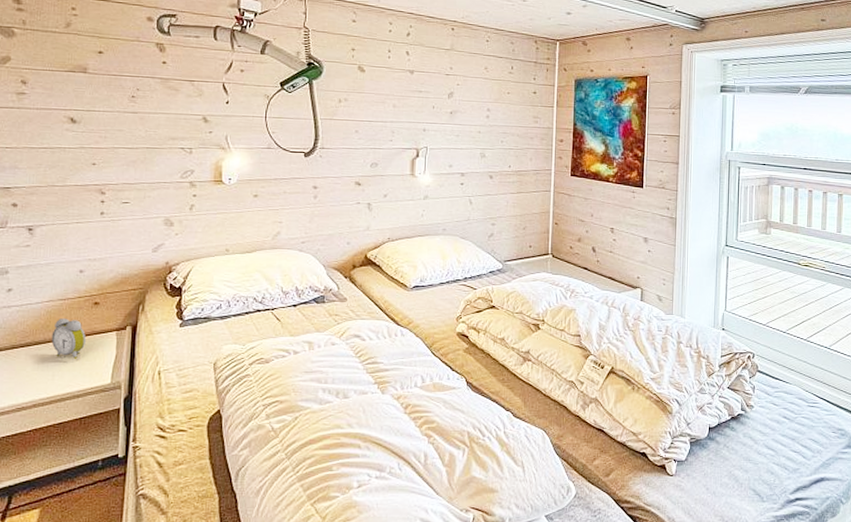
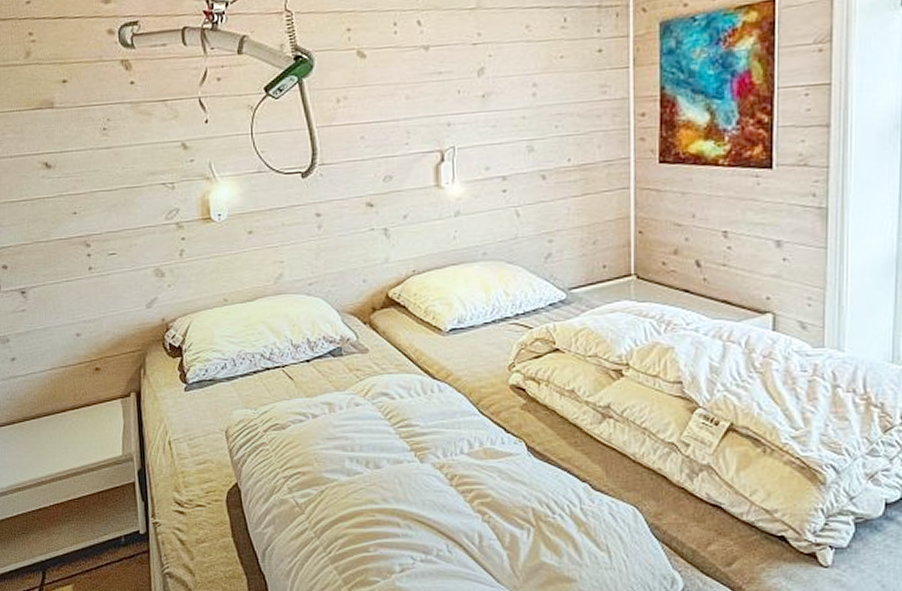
alarm clock: present [51,318,86,360] -> none [59,387,92,431]

